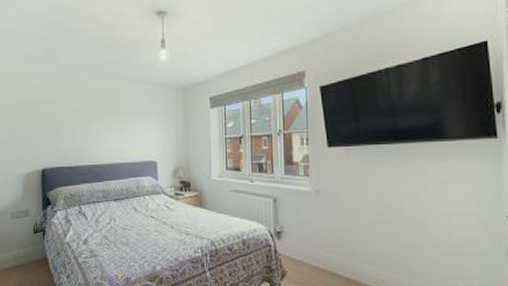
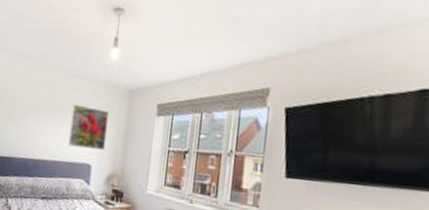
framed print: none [130,107,168,148] -> present [67,104,110,150]

